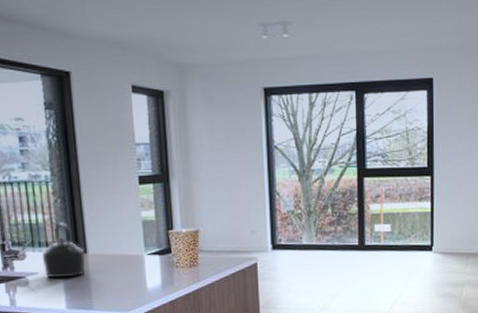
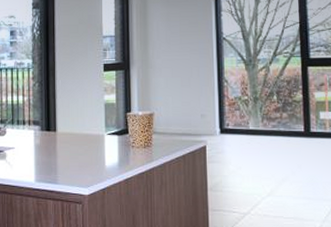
kettle: present [43,222,86,279] -> none [20,104,55,153]

